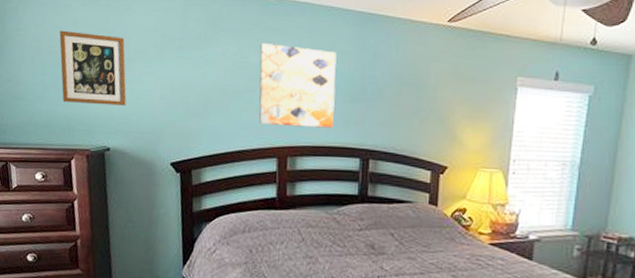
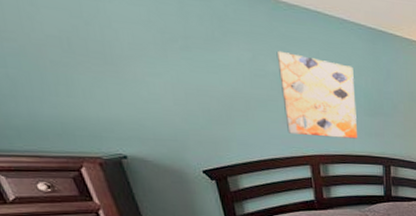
picture frame: present [59,30,127,106] -> none [11,10,134,110]

